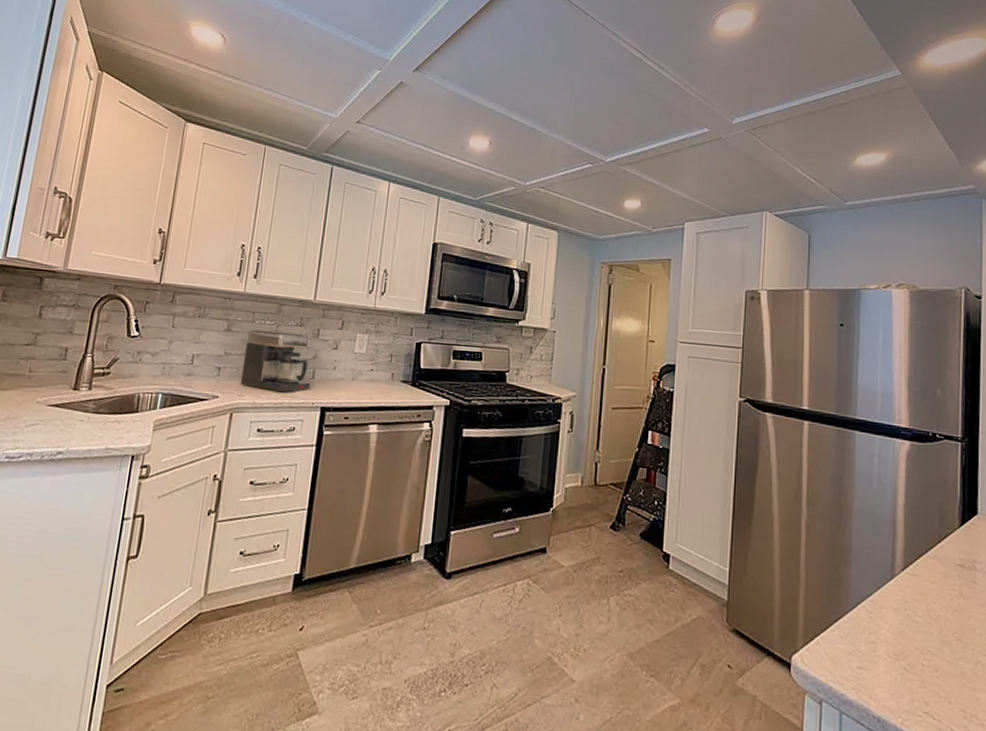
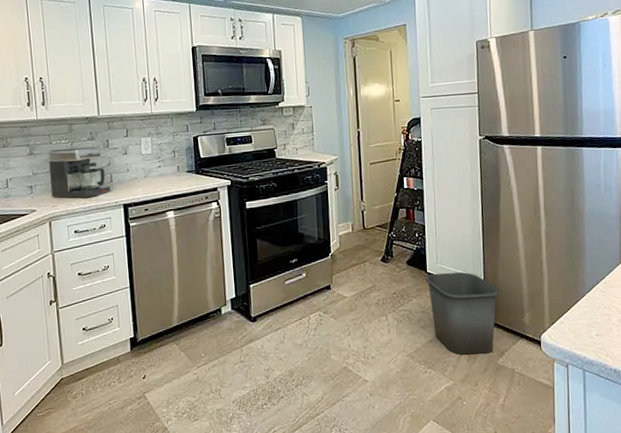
waste bin: none [660,553,746,670] -> present [425,272,499,355]

